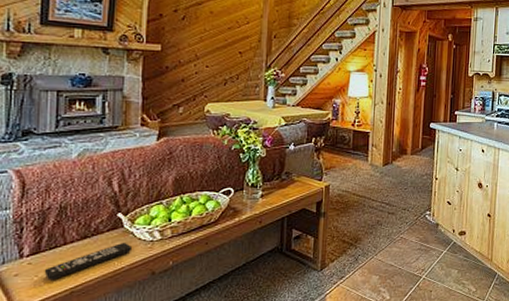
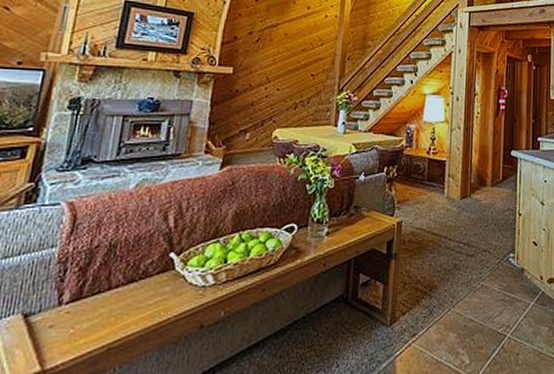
remote control: present [44,243,131,280] -> none [82,288,181,334]

